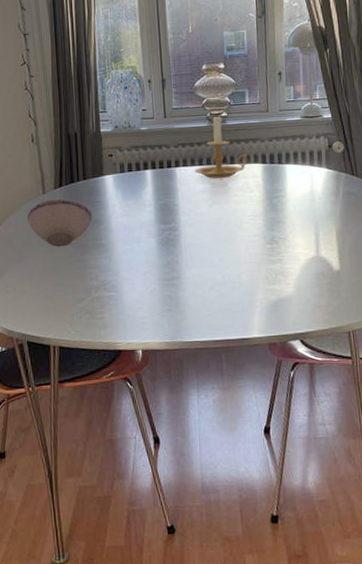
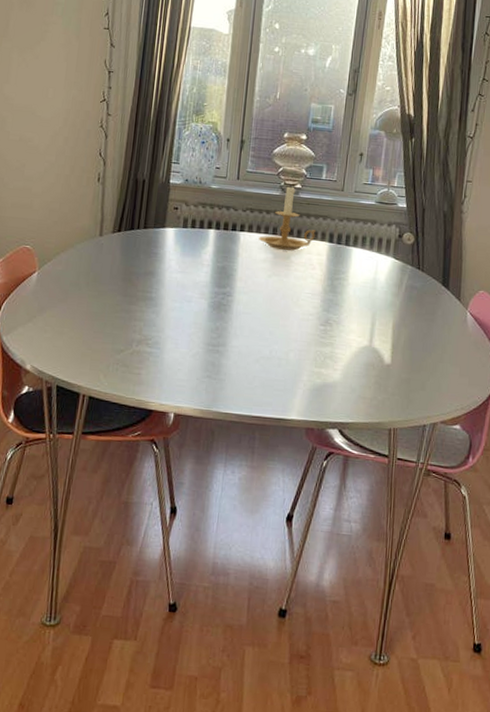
bowl: present [26,198,93,247] -> none [79,242,147,294]

